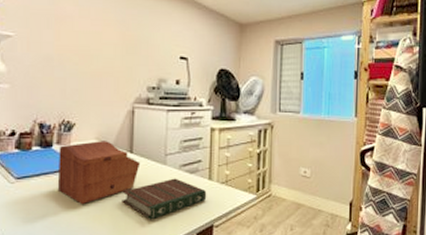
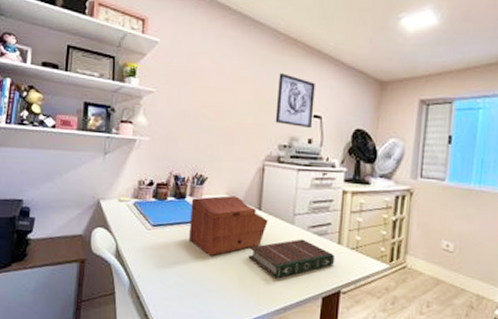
wall art: none [143,16,180,70] -> present [275,73,315,129]

